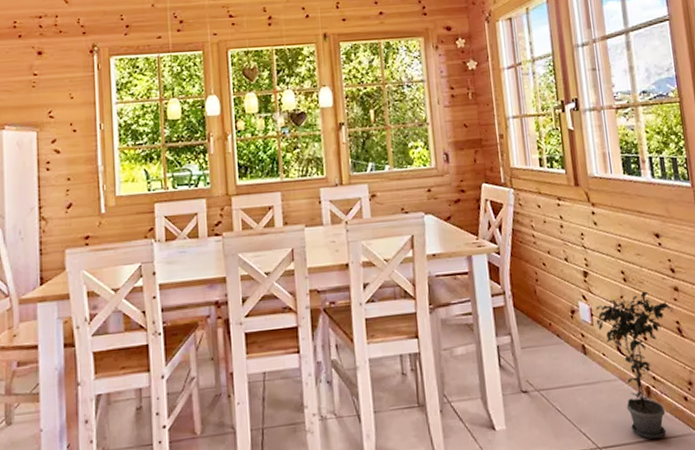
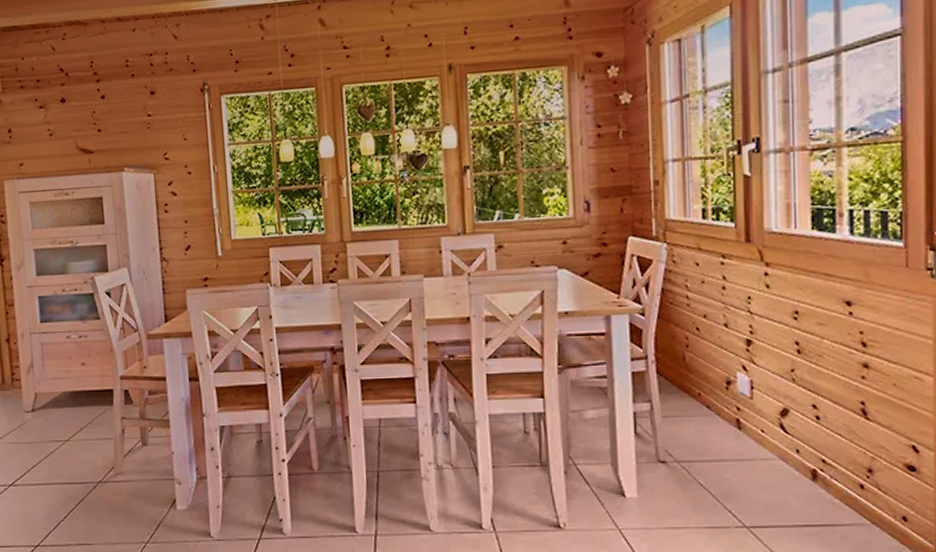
potted plant: present [596,291,675,439] -> none [756,366,861,525]

